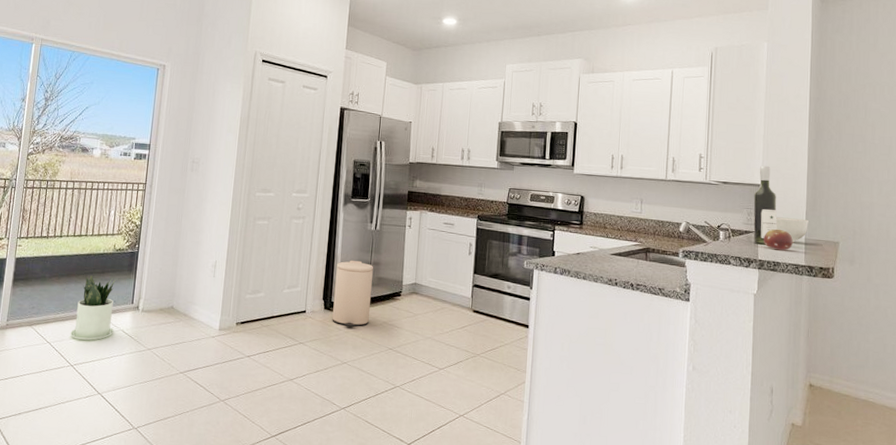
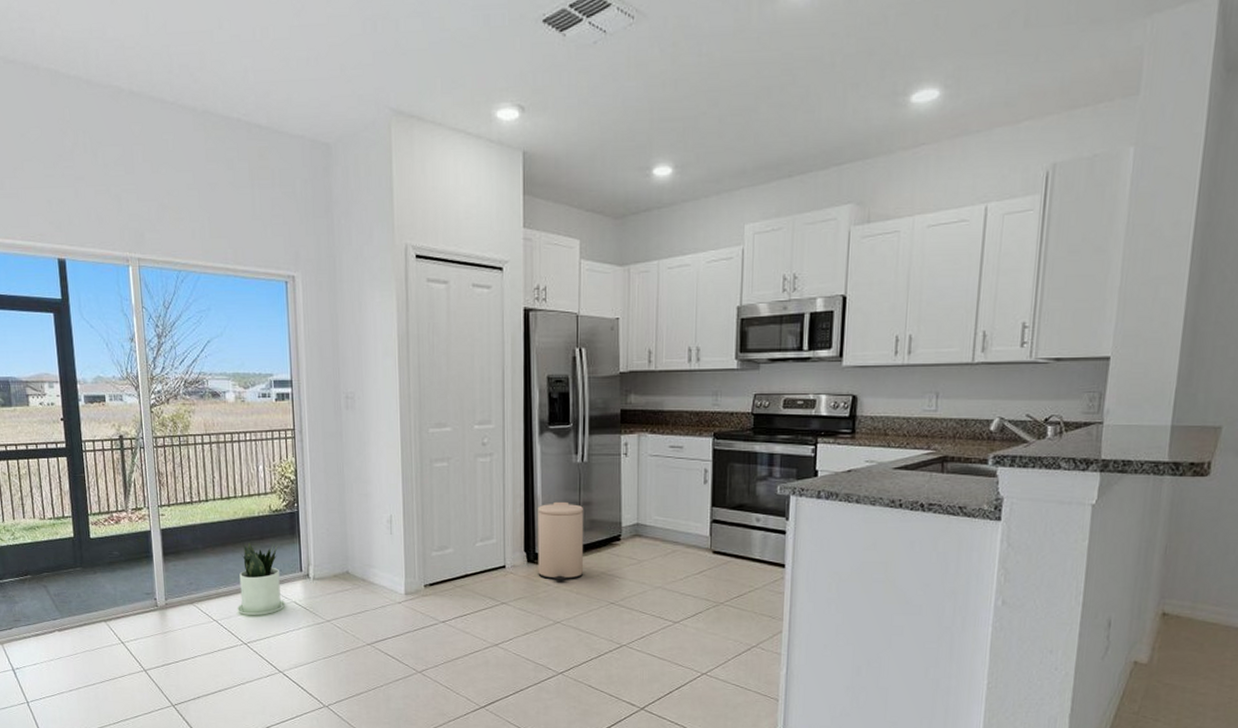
bottle: present [753,165,777,246] -> none [1096,330,1134,441]
bowl: present [753,216,809,243] -> none [1096,399,1179,433]
fruit: present [764,228,793,251] -> none [1110,416,1154,445]

